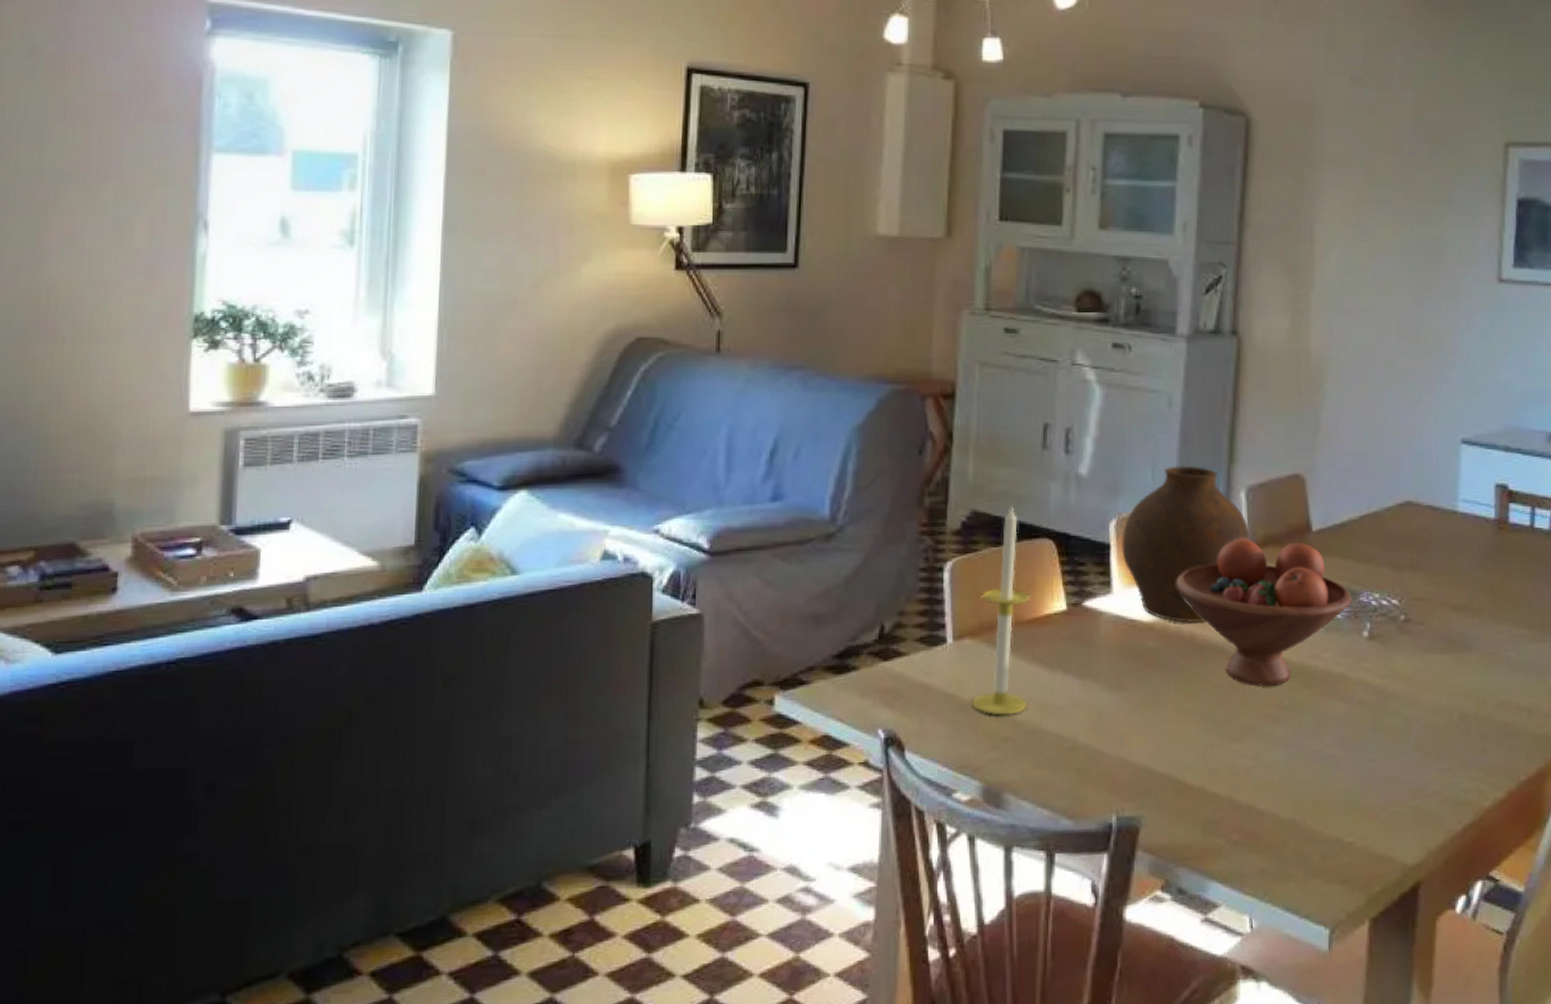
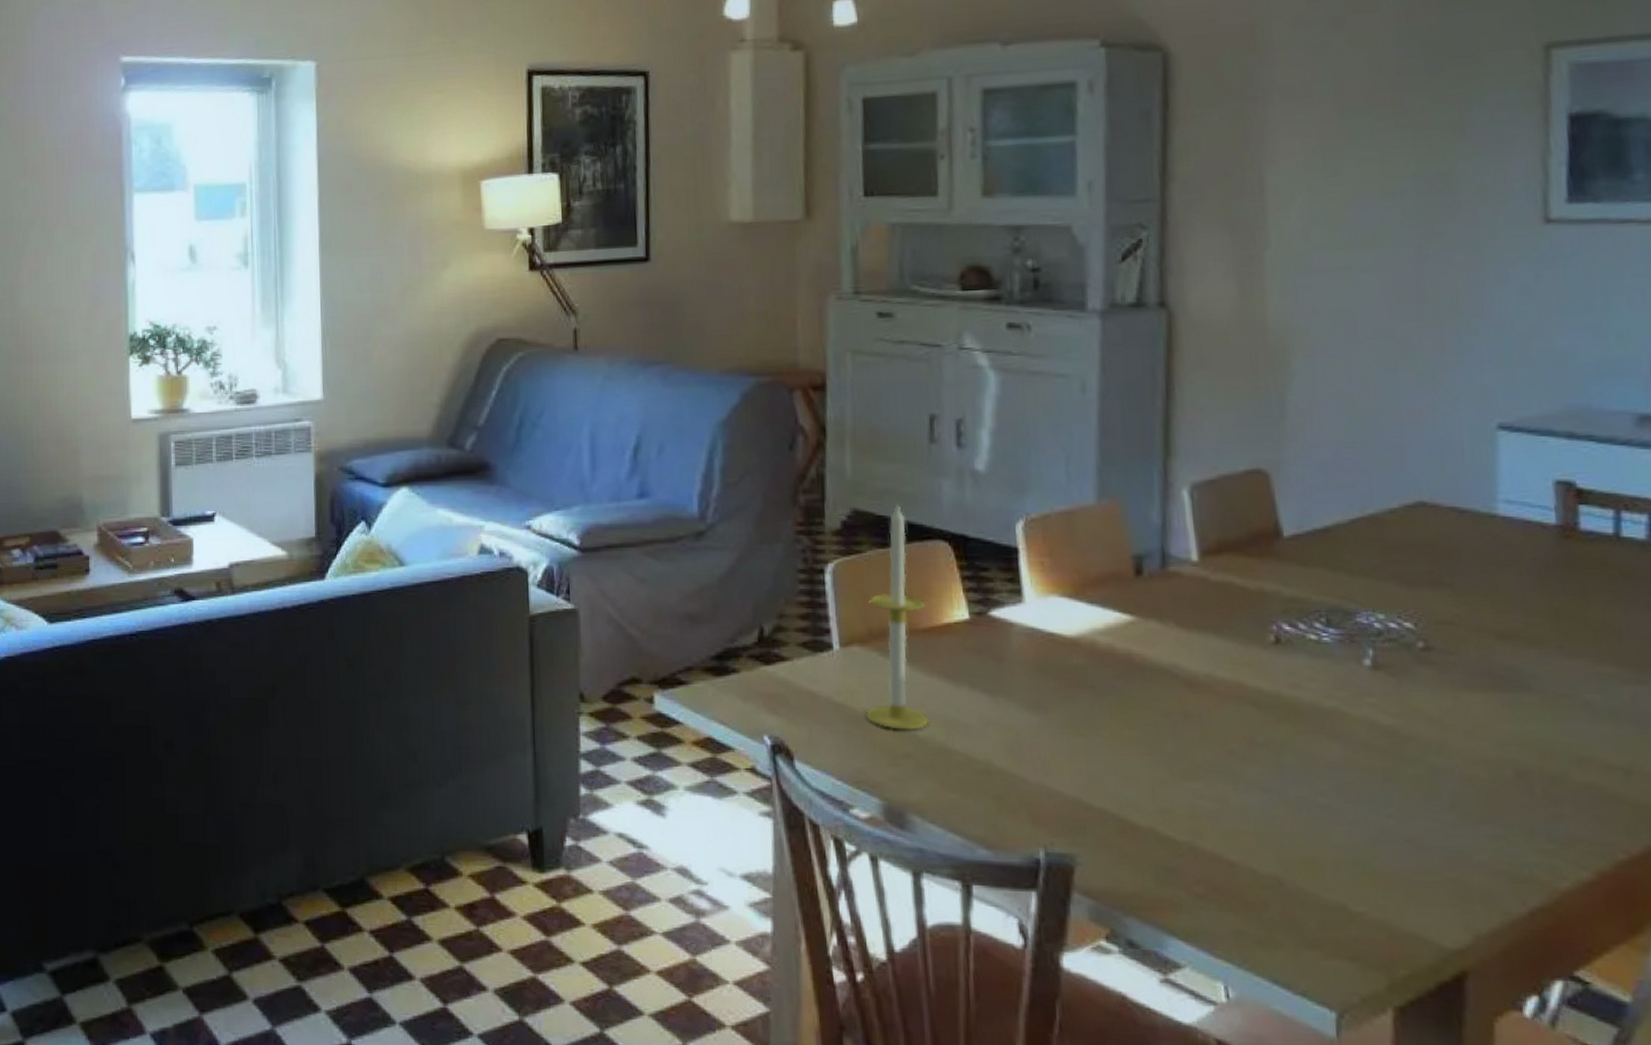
vase: present [1122,466,1251,624] -> none [1032,460,1200,640]
fruit bowl: present [1176,537,1352,687] -> none [1104,543,1345,719]

